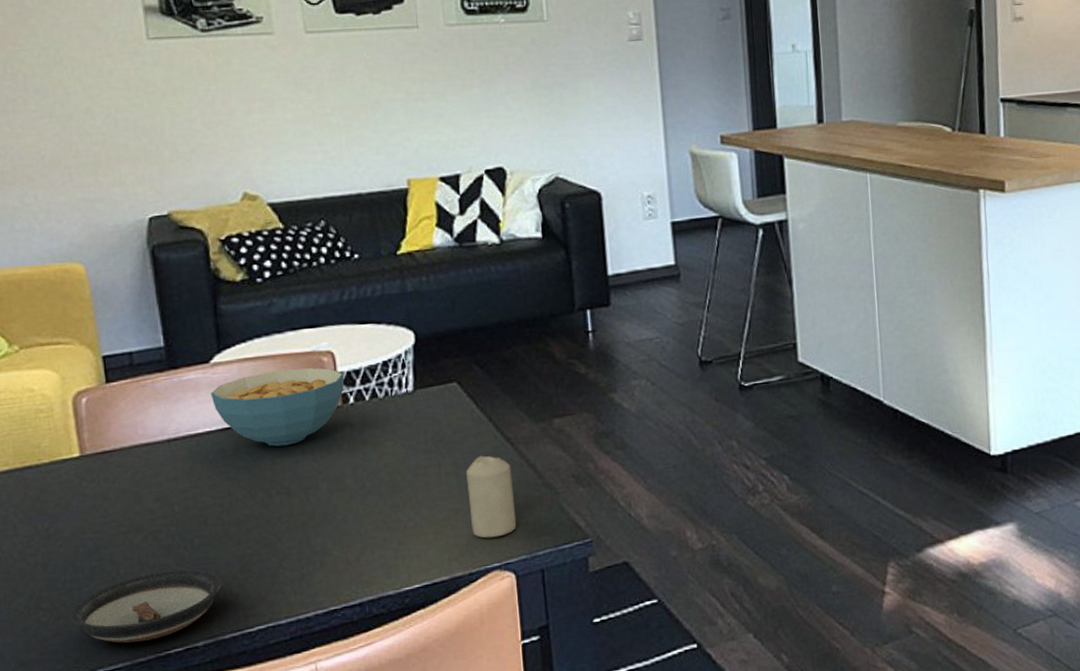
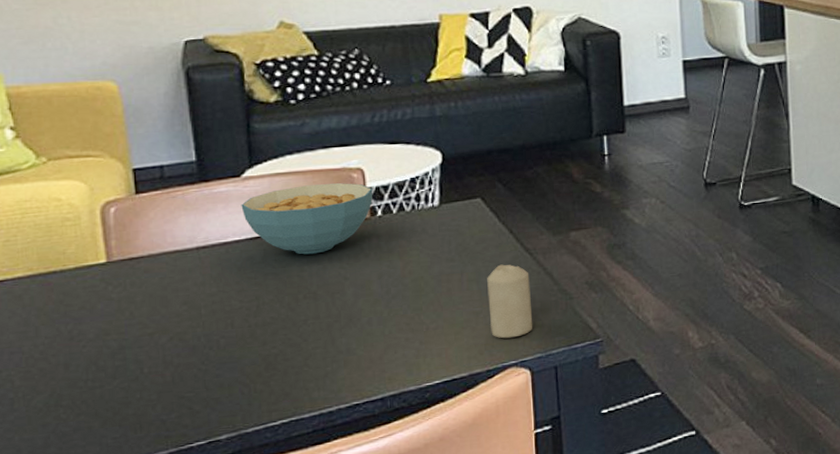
saucer: present [70,569,222,643] -> none [91,368,247,438]

